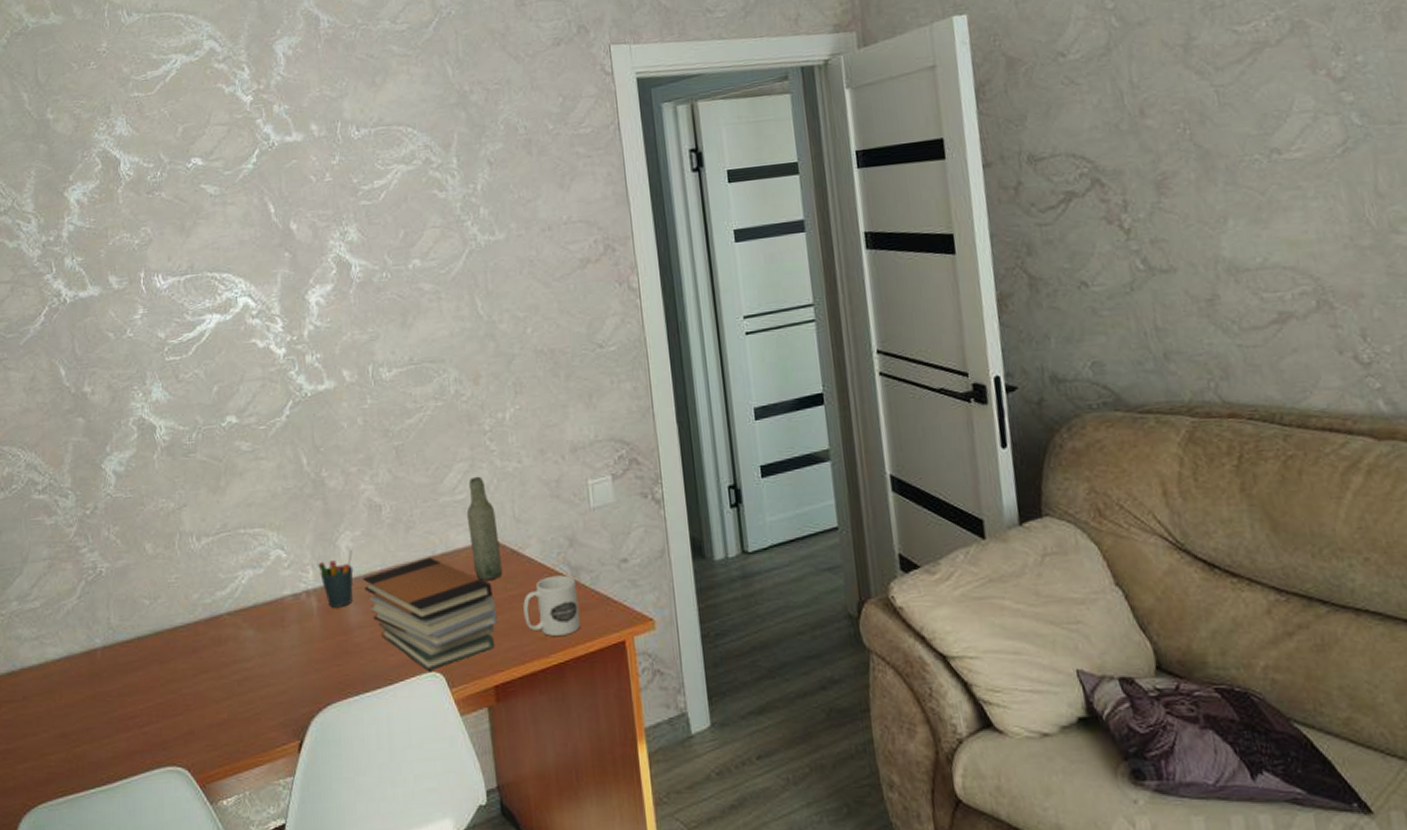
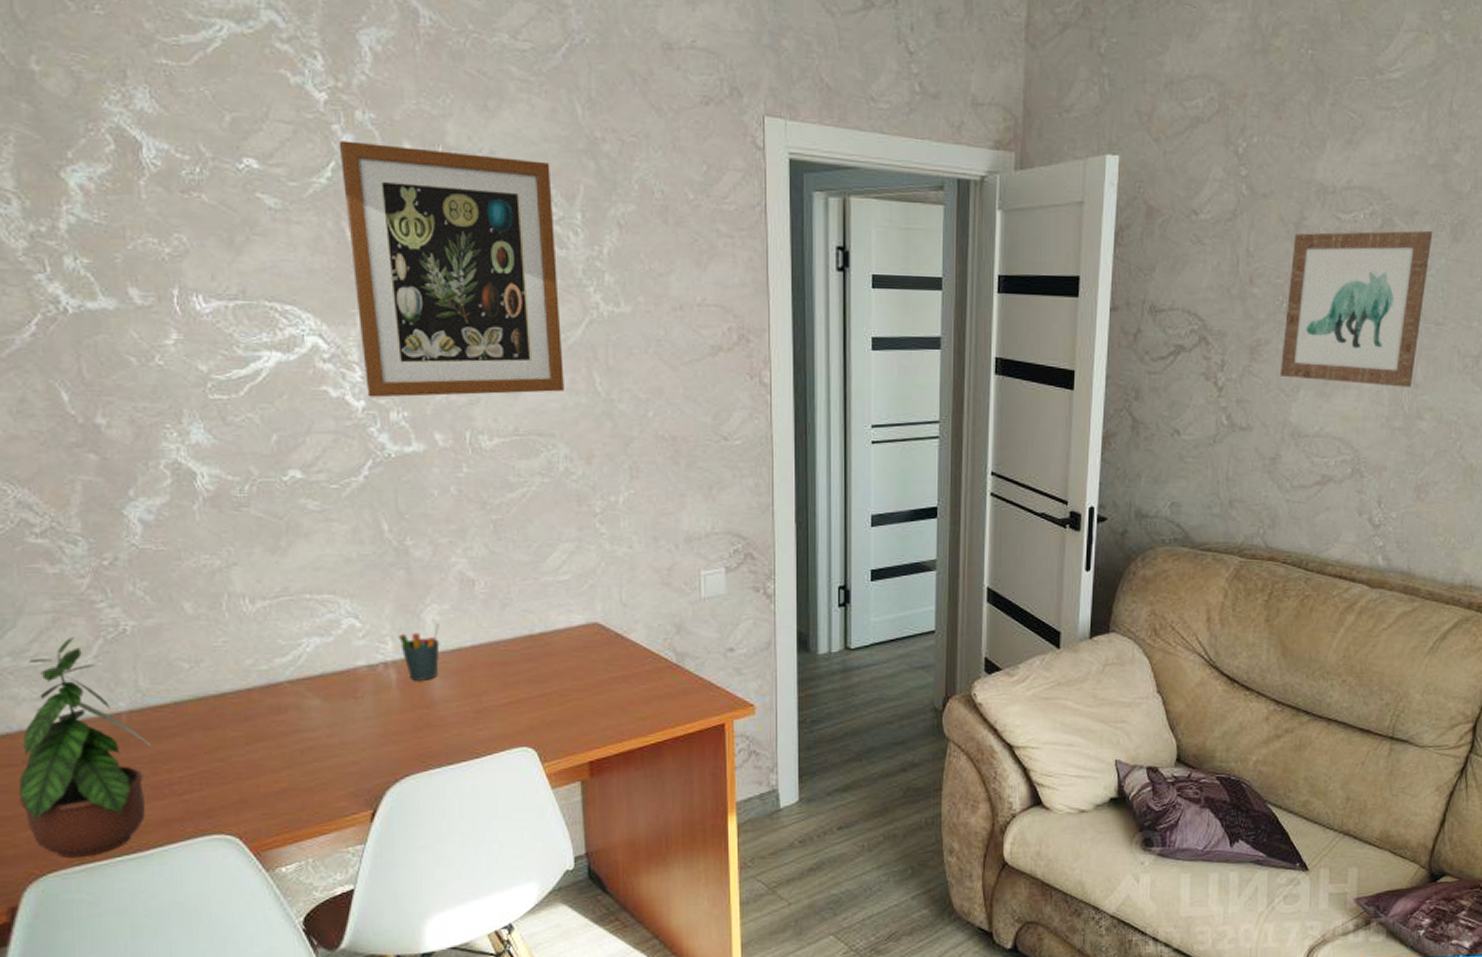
potted plant: none [19,580,120,789] -> present [18,636,152,858]
wall art: none [261,119,451,344] -> present [339,140,564,398]
book stack: present [362,557,498,671] -> none [450,636,596,746]
bottle: present [466,476,503,581] -> none [569,558,605,662]
mug: present [523,575,581,637] -> none [624,660,682,718]
wall art: none [1184,24,1375,209] -> present [1280,230,1433,387]

